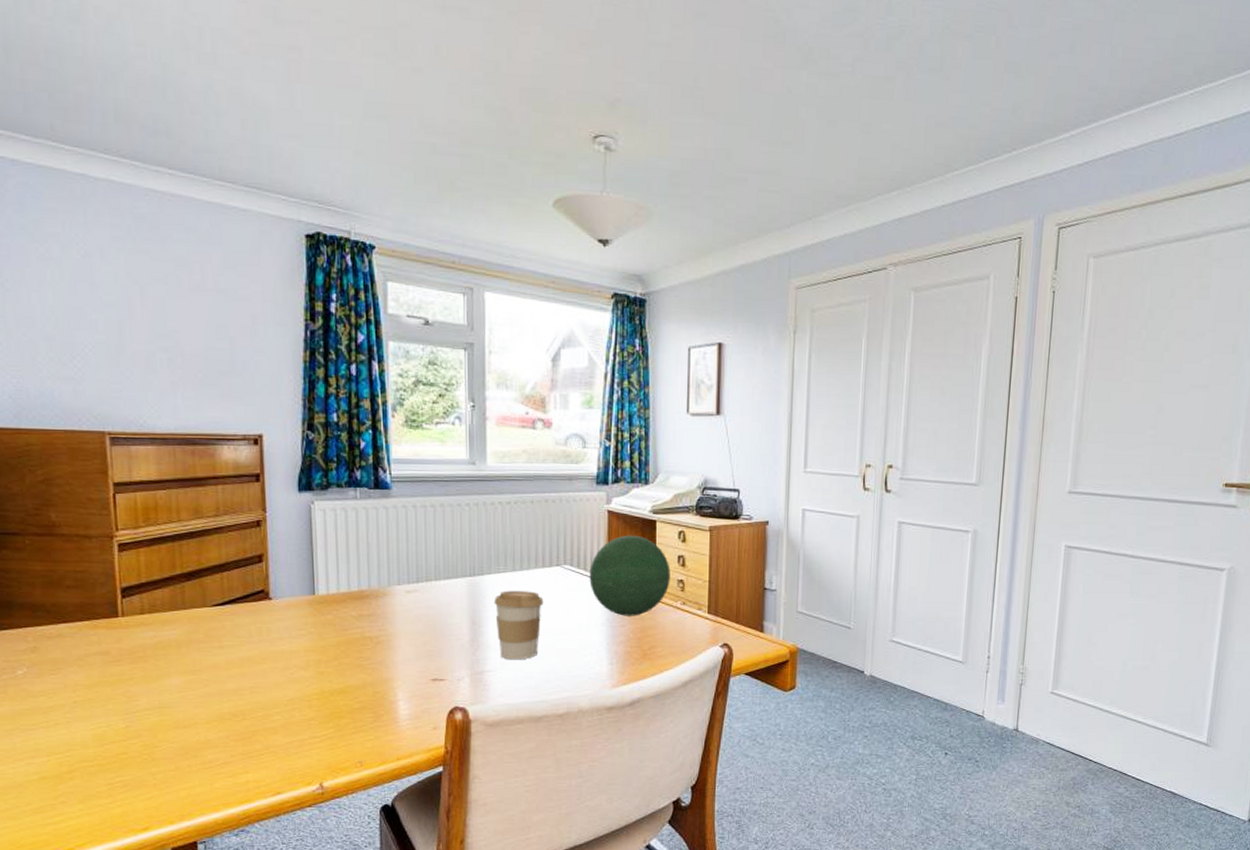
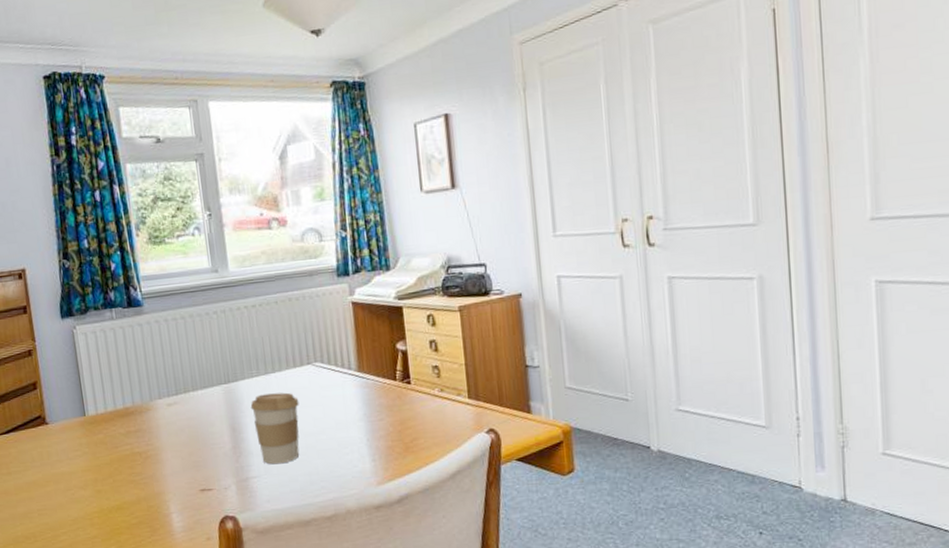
decorative orb: present [589,535,671,616] -> none [340,324,425,410]

